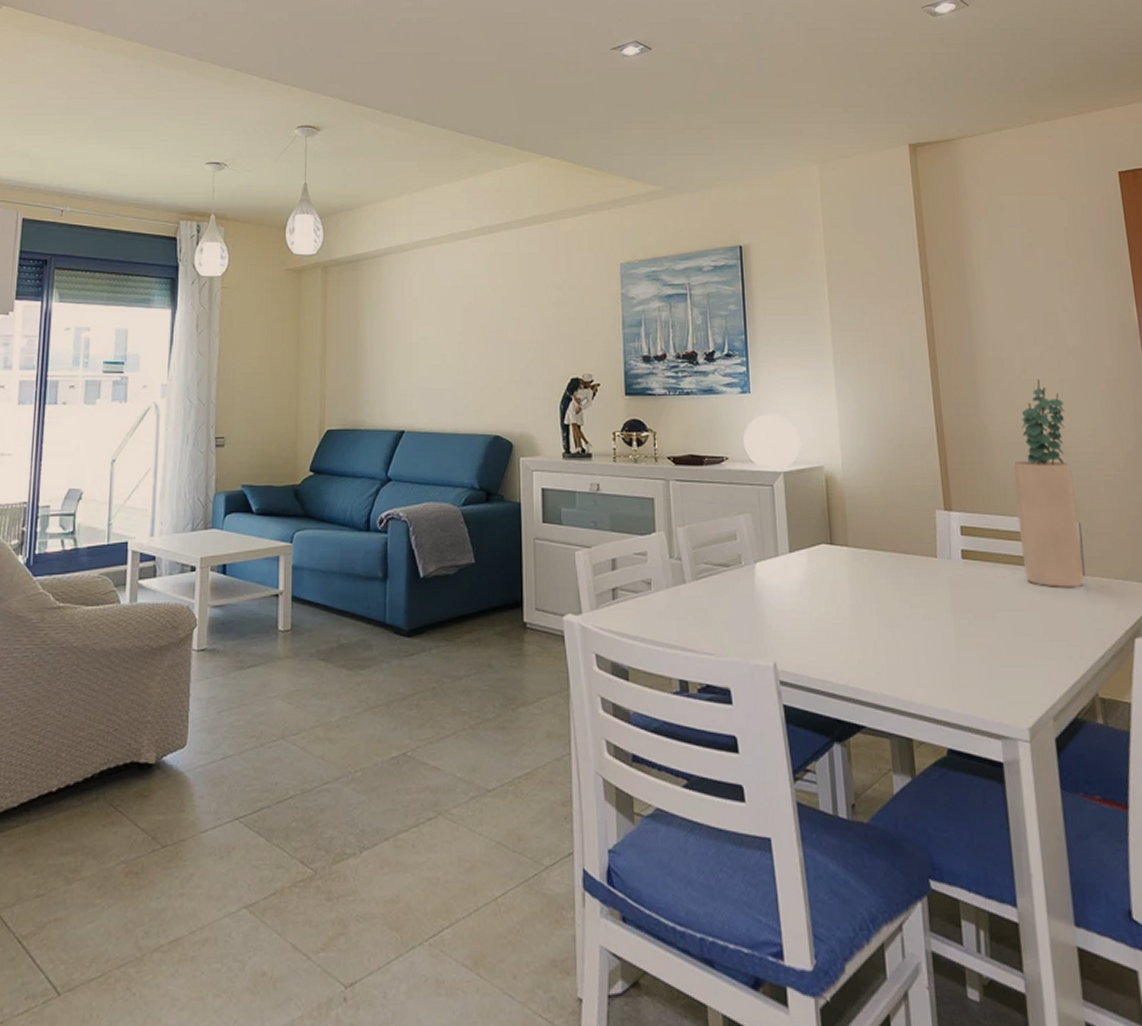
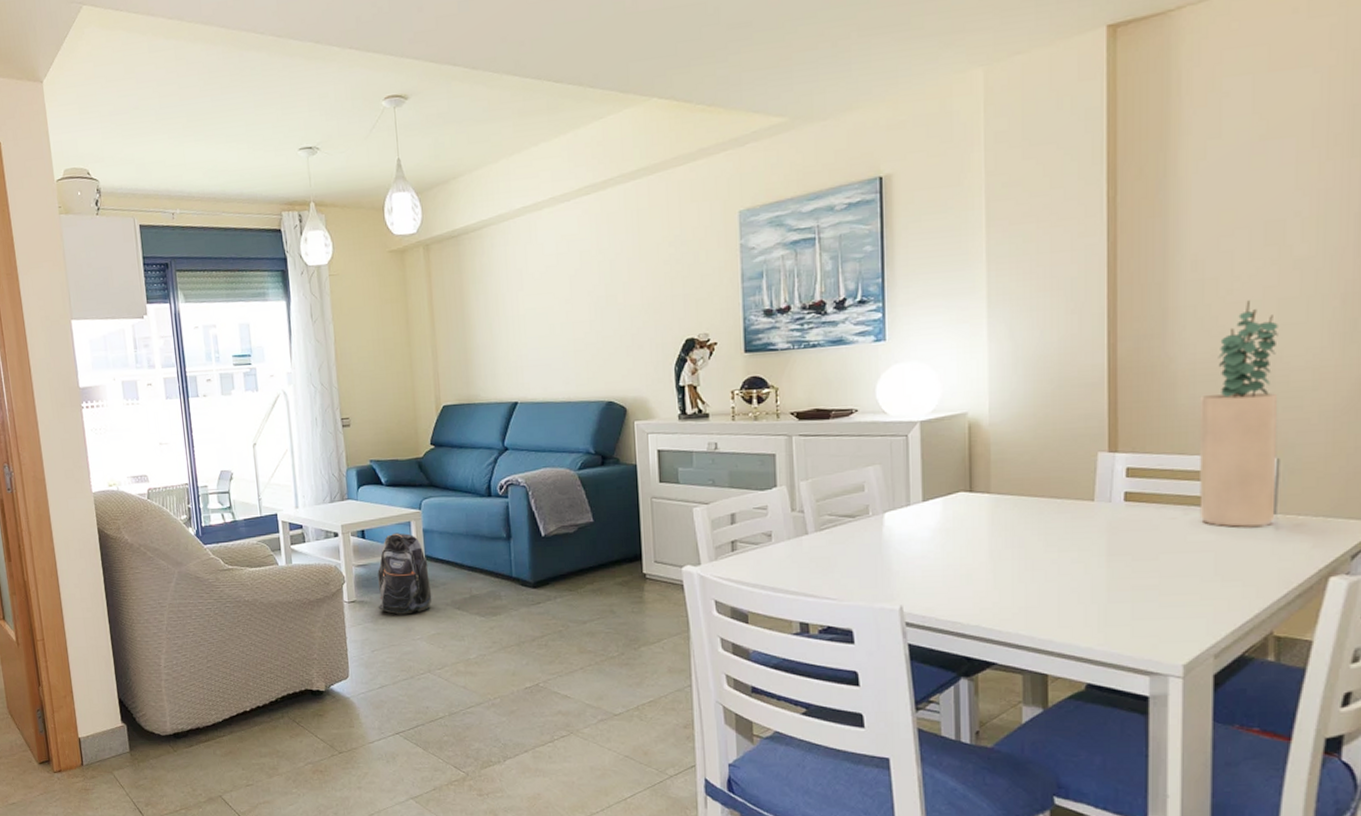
backpack: none [231,568,295,667] -> present [377,533,432,615]

